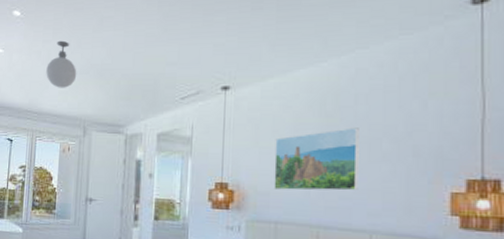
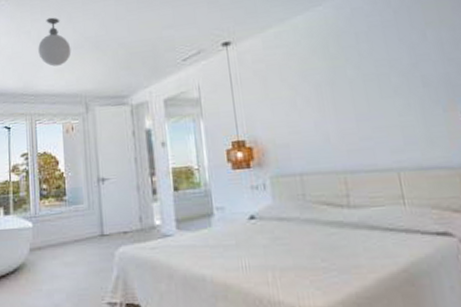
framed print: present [274,127,359,191] -> none [285,66,377,140]

